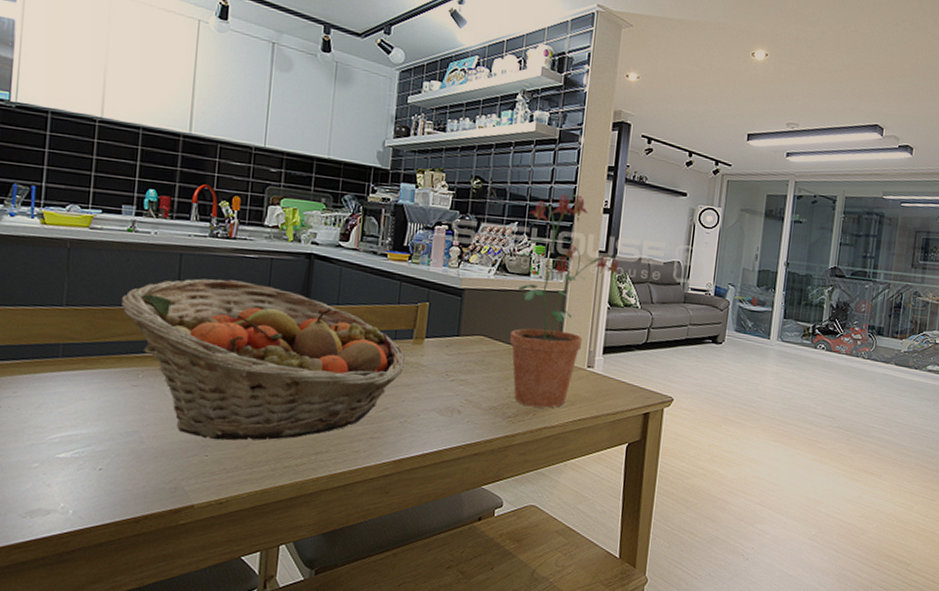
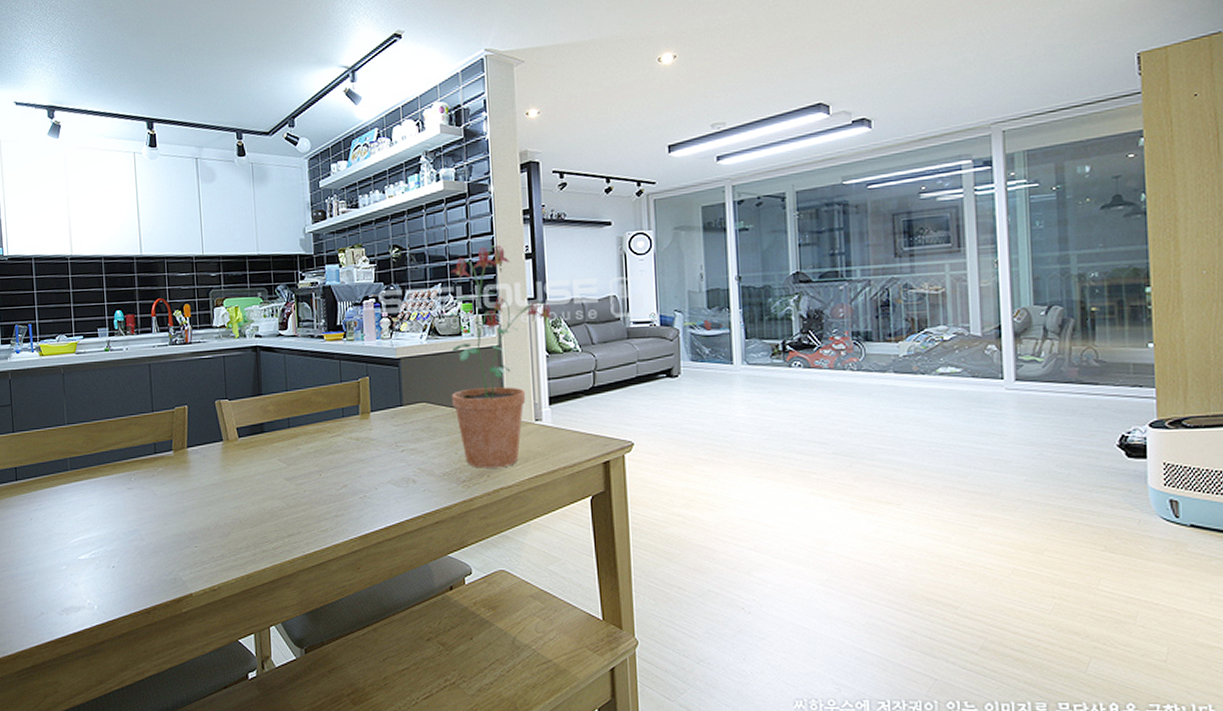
fruit basket: present [122,278,406,441] -> none [109,381,356,531]

